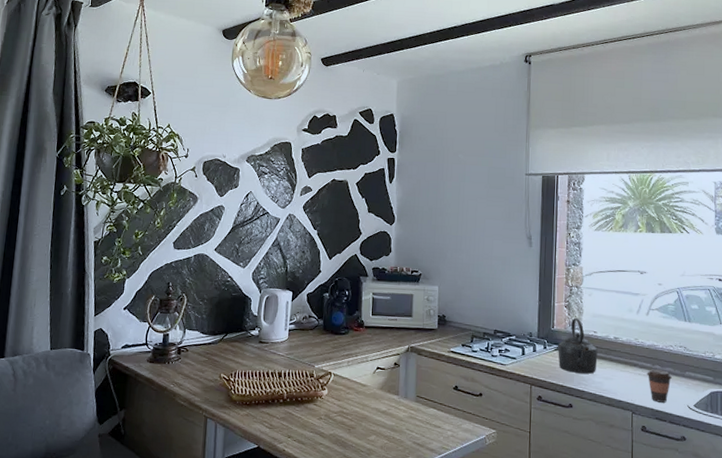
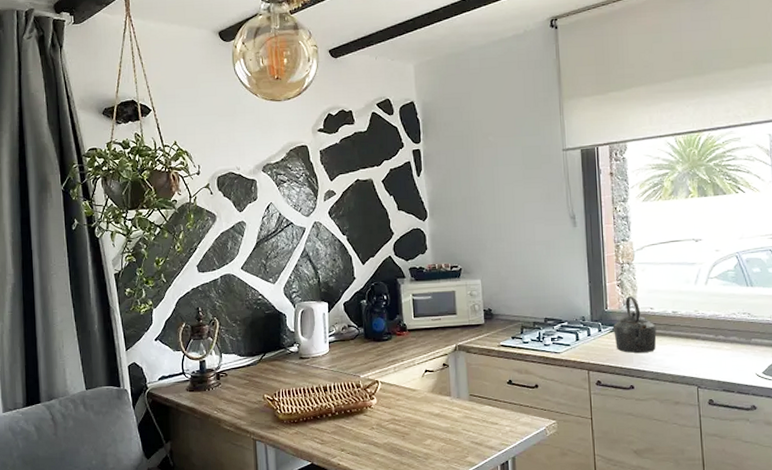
coffee cup: present [647,369,672,403] -> none [710,339,737,374]

